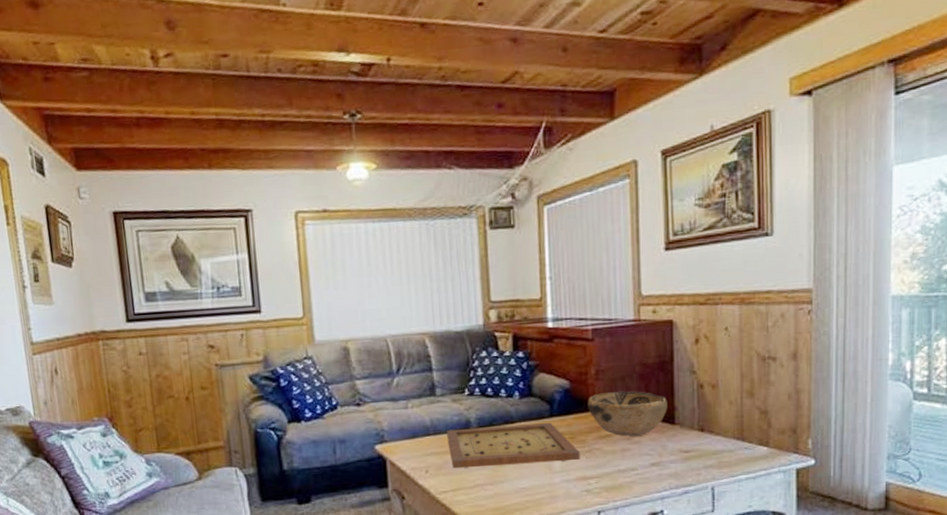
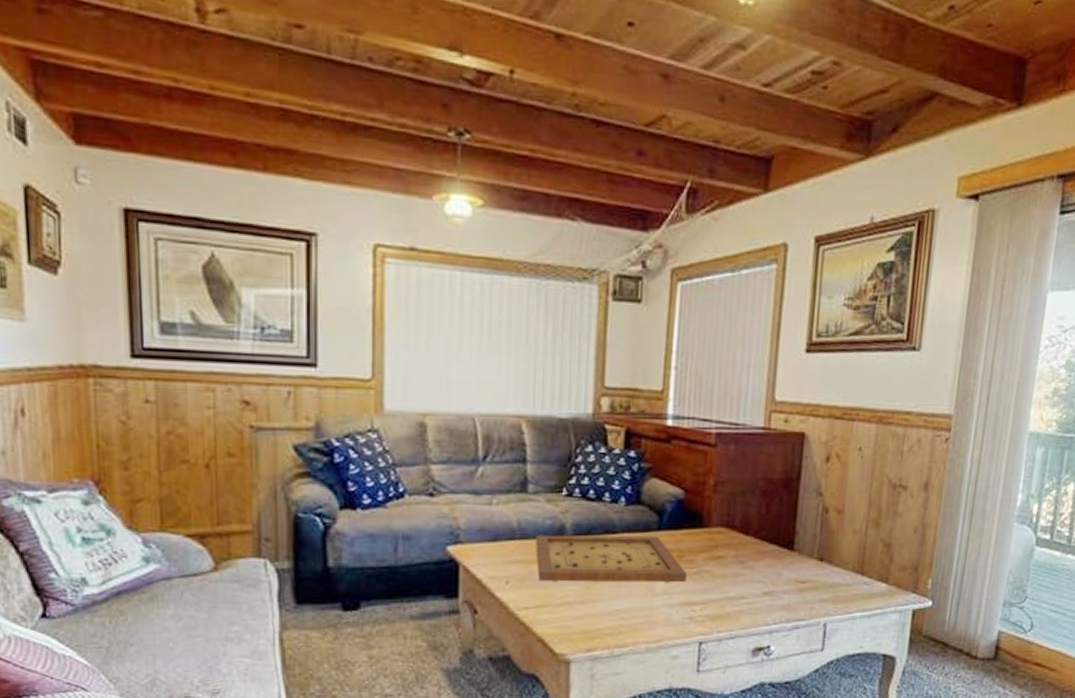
decorative bowl: present [587,391,668,437] -> none [701,507,789,560]

